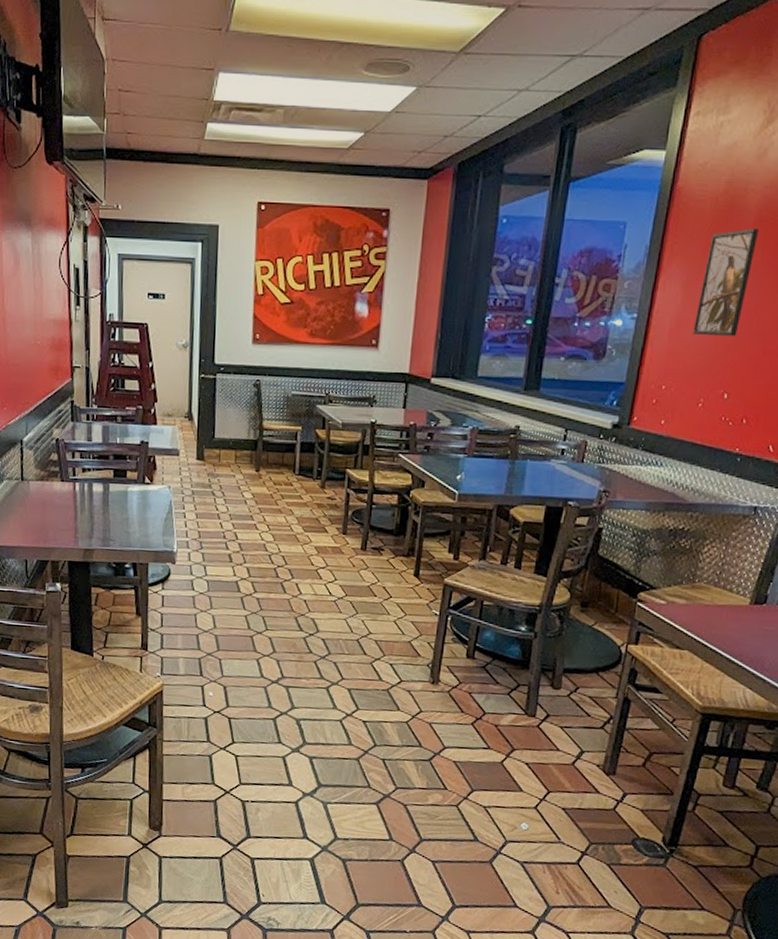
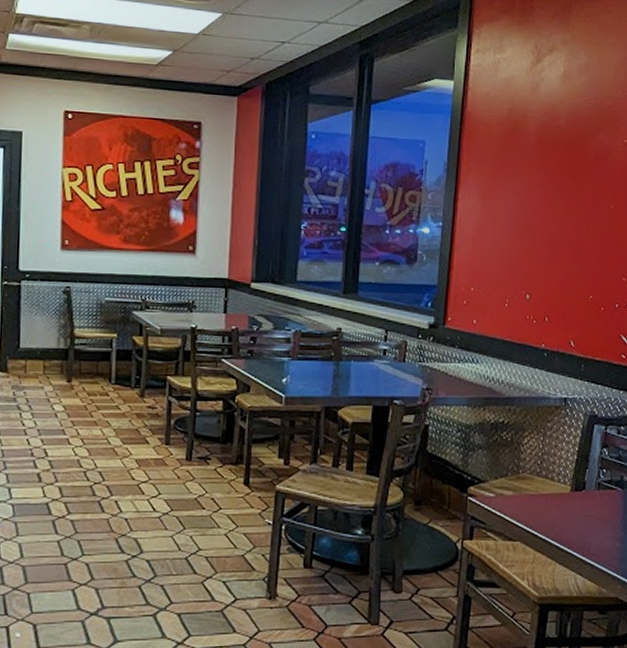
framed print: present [692,228,760,336] -> none [492,149,540,243]

